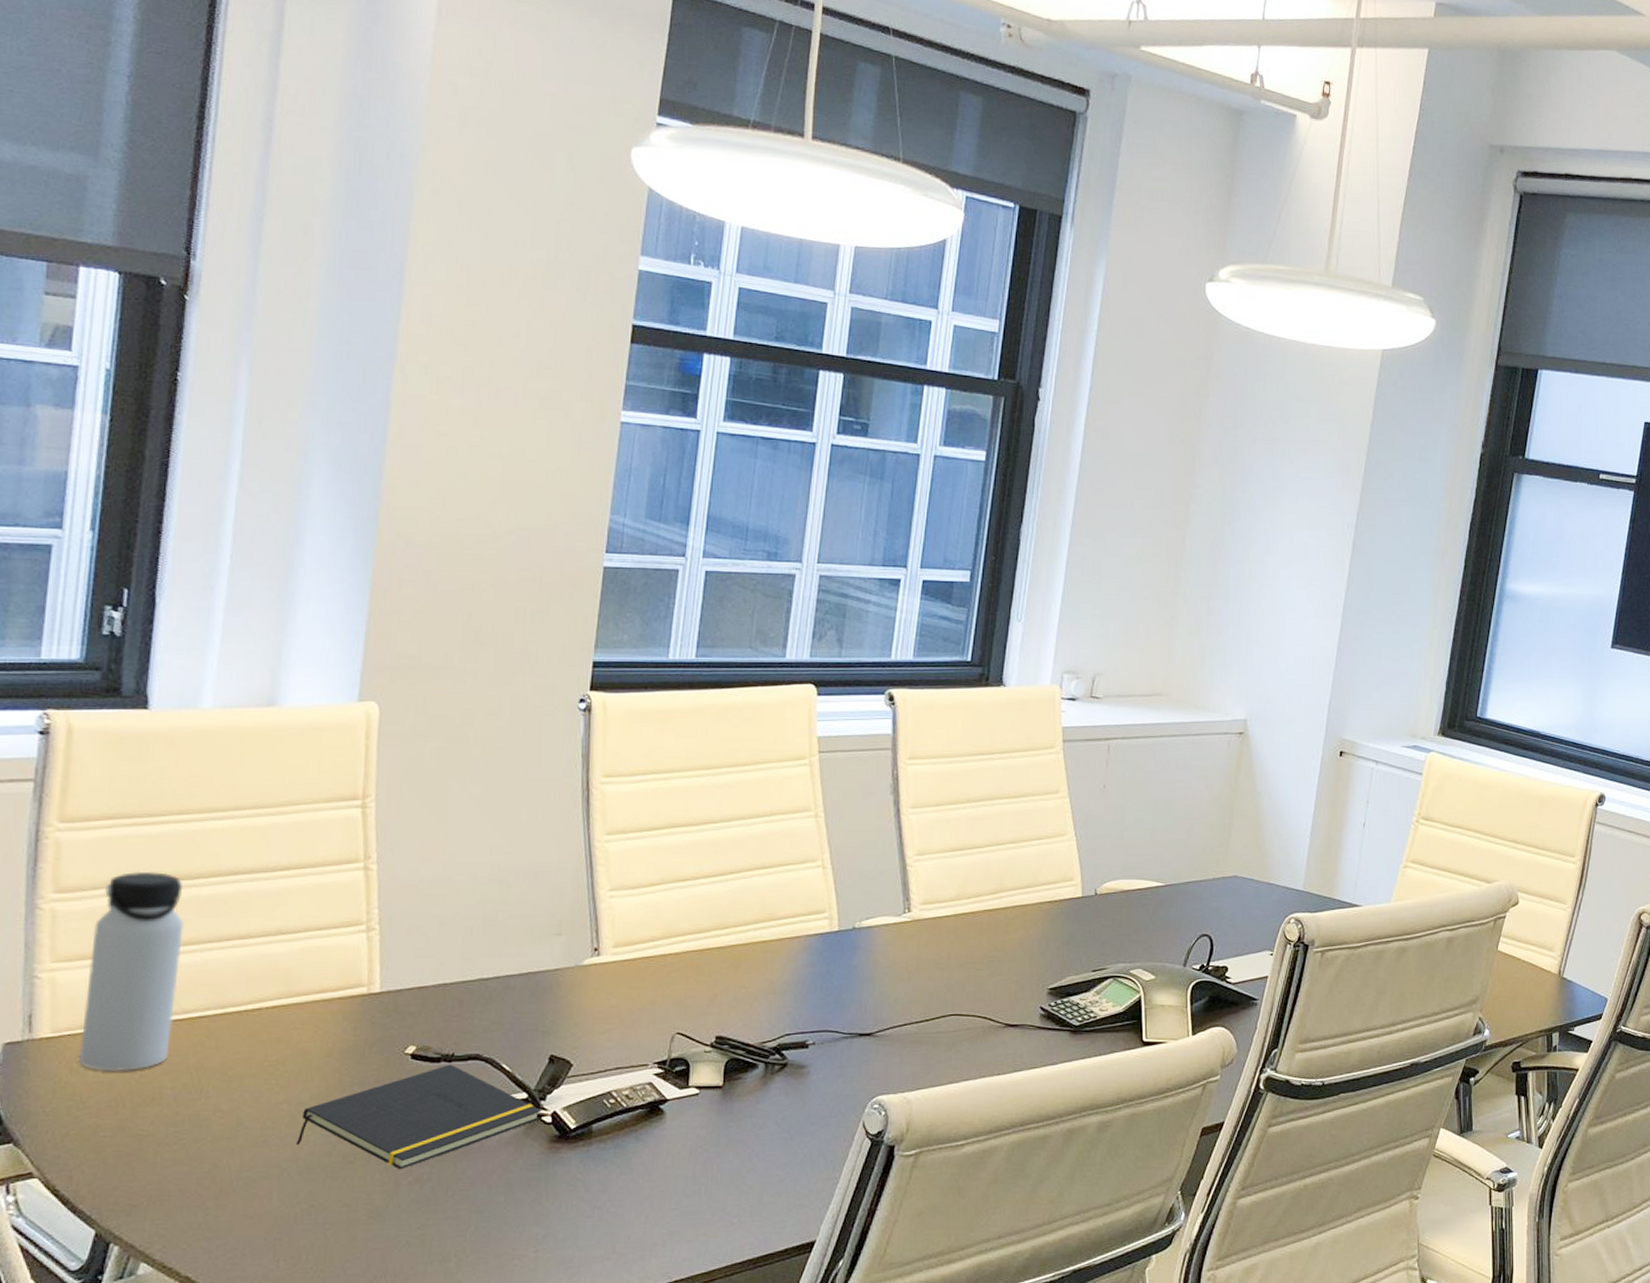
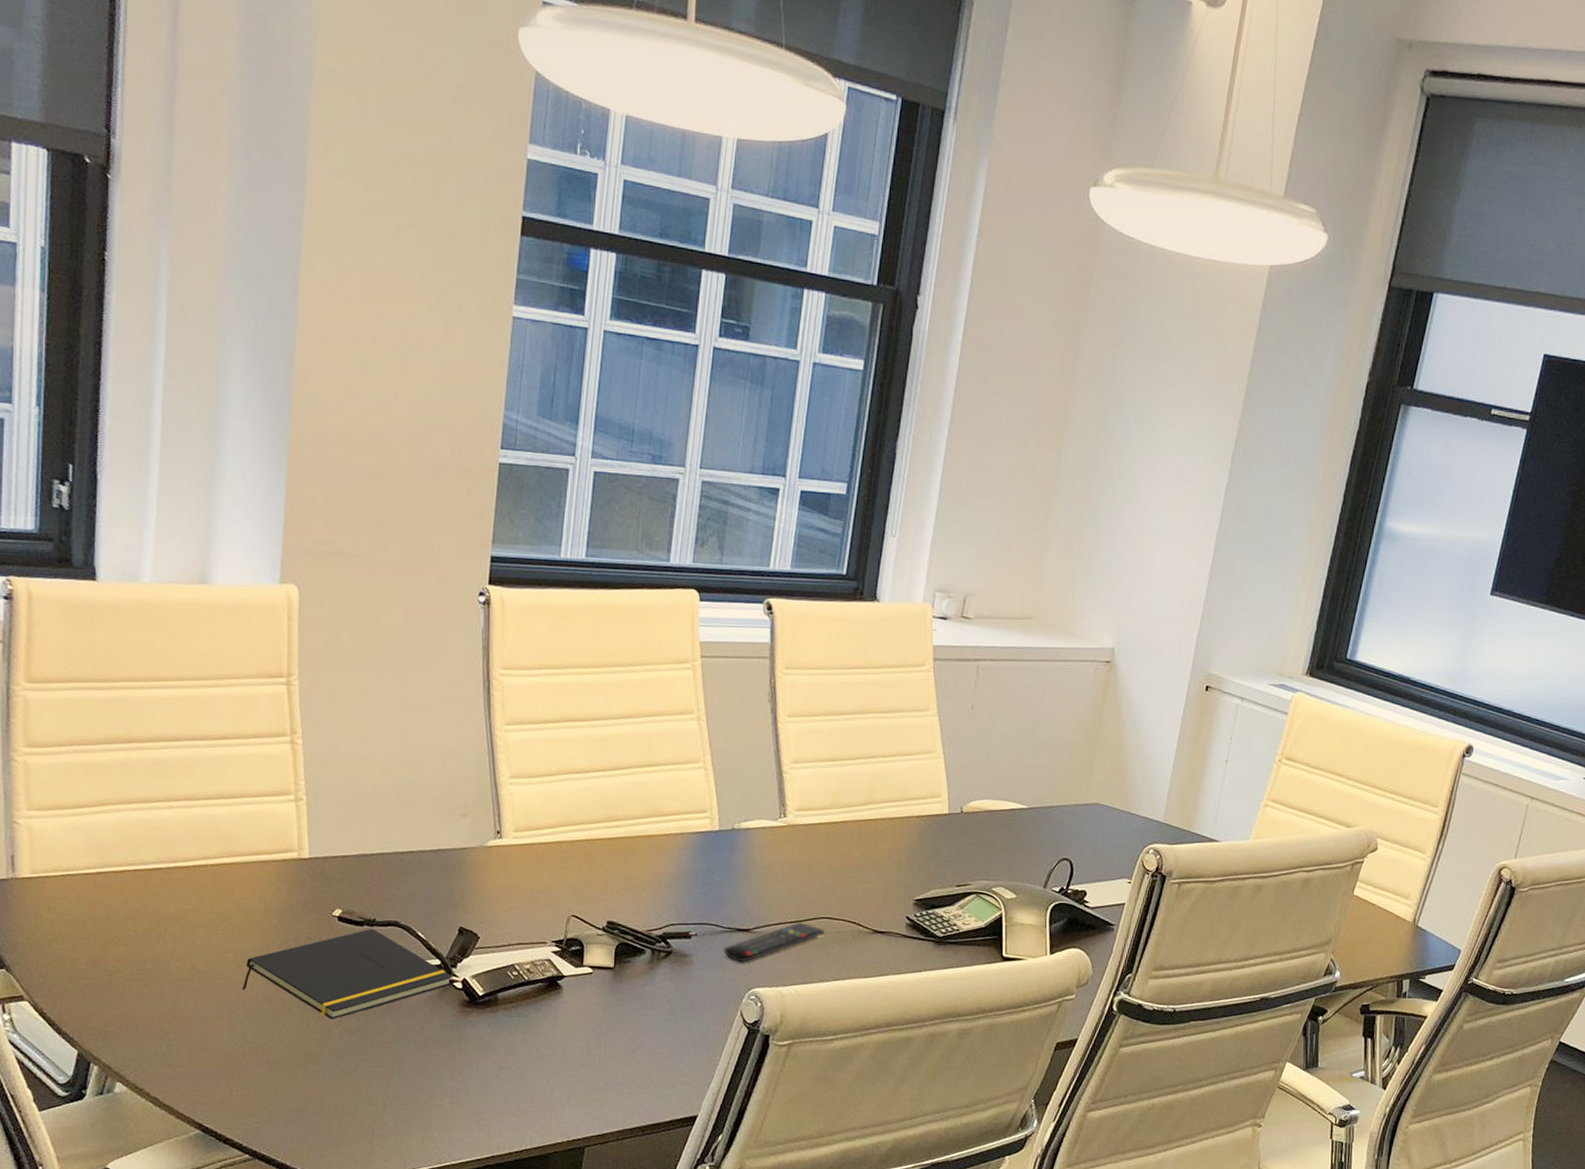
water bottle: present [78,871,184,1071] -> none [55,732,137,912]
remote control: none [843,1021,953,1069] -> present [723,922,825,962]

